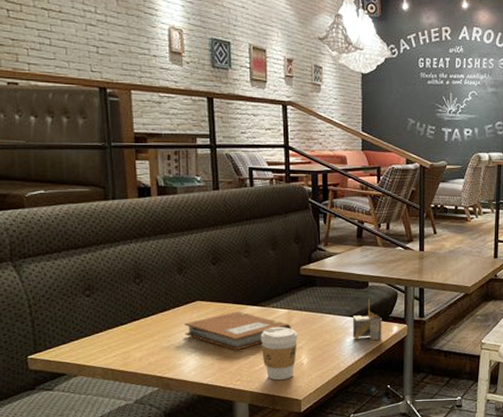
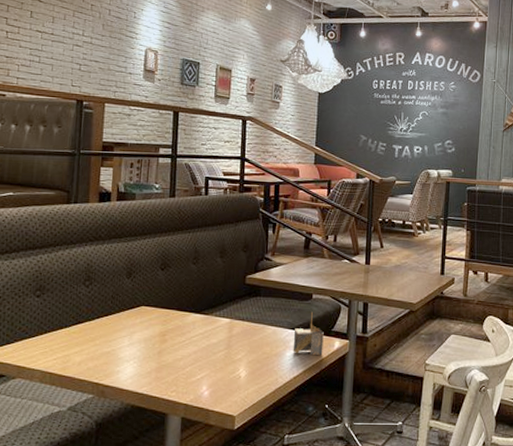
notebook: present [184,311,291,350] -> none [126,319,232,359]
coffee cup: present [260,326,297,380] -> none [199,336,238,393]

